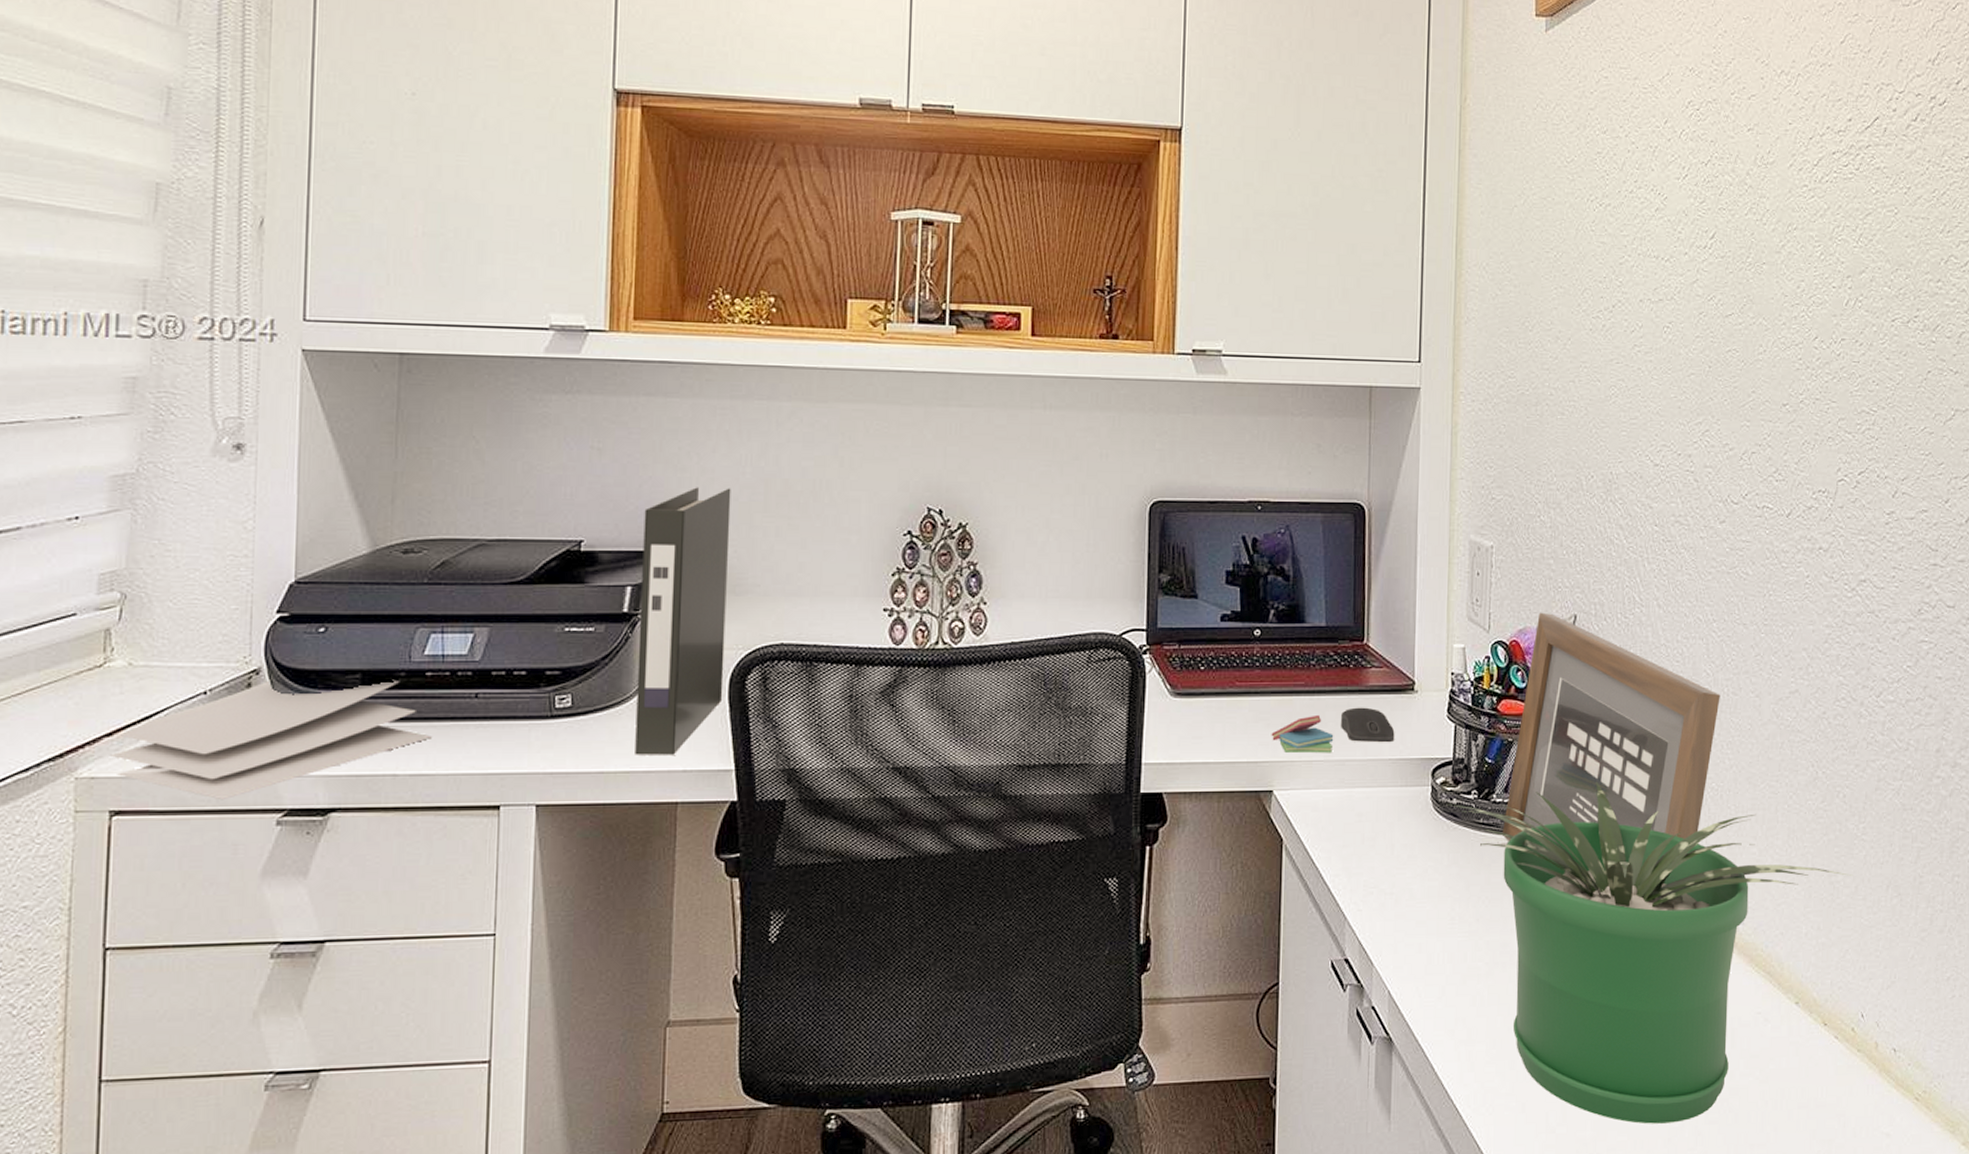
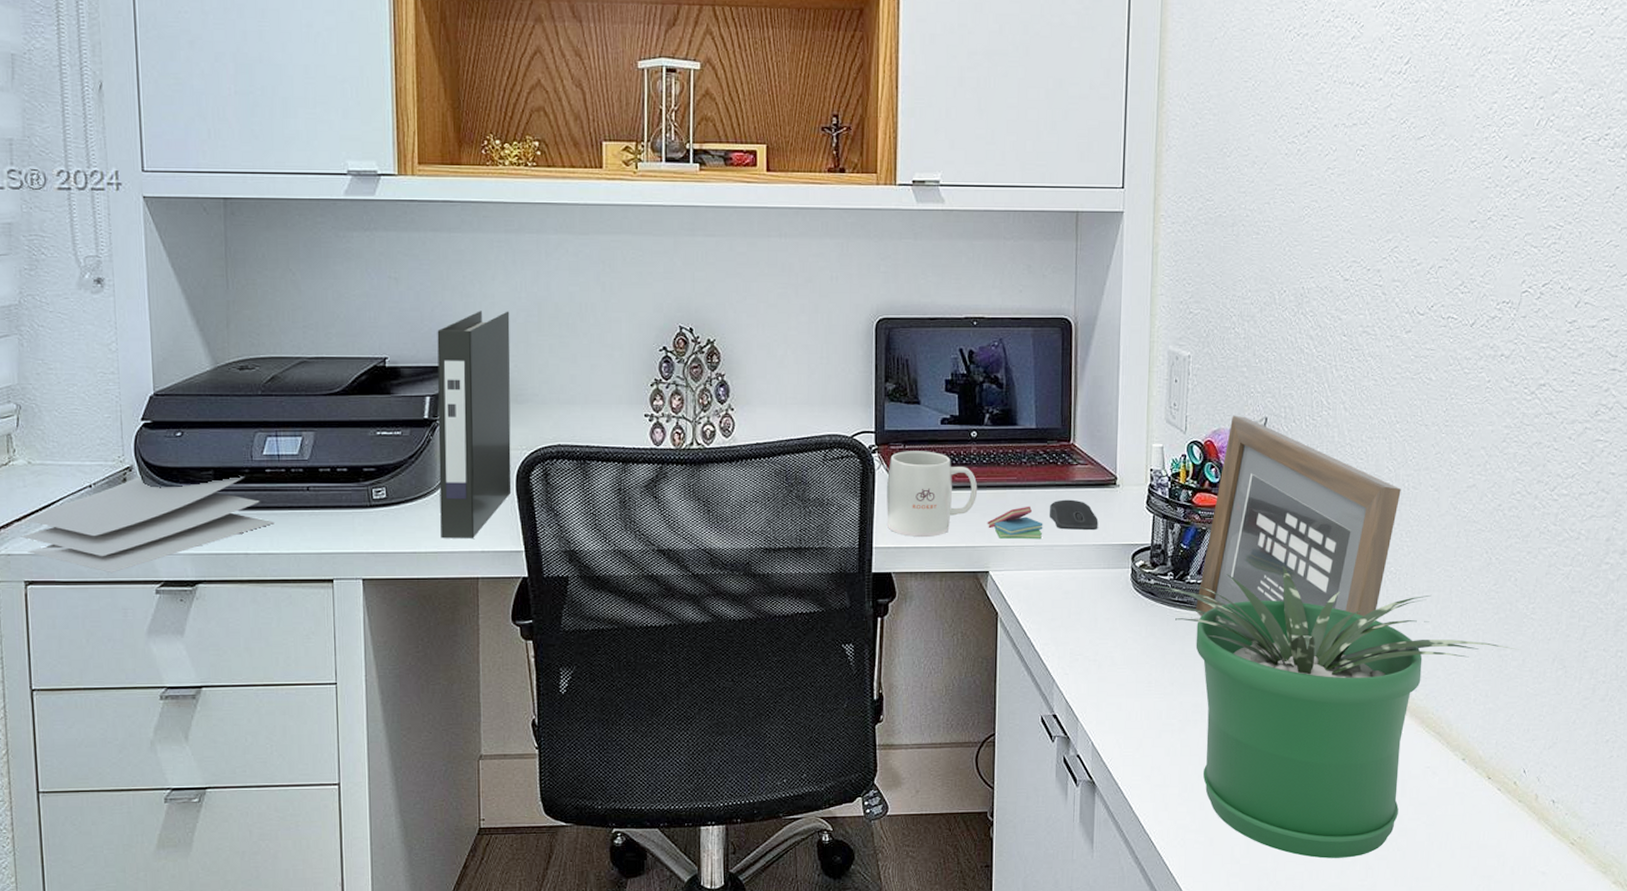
mug: none [1158,652,1261,752] -> present [887,451,978,538]

